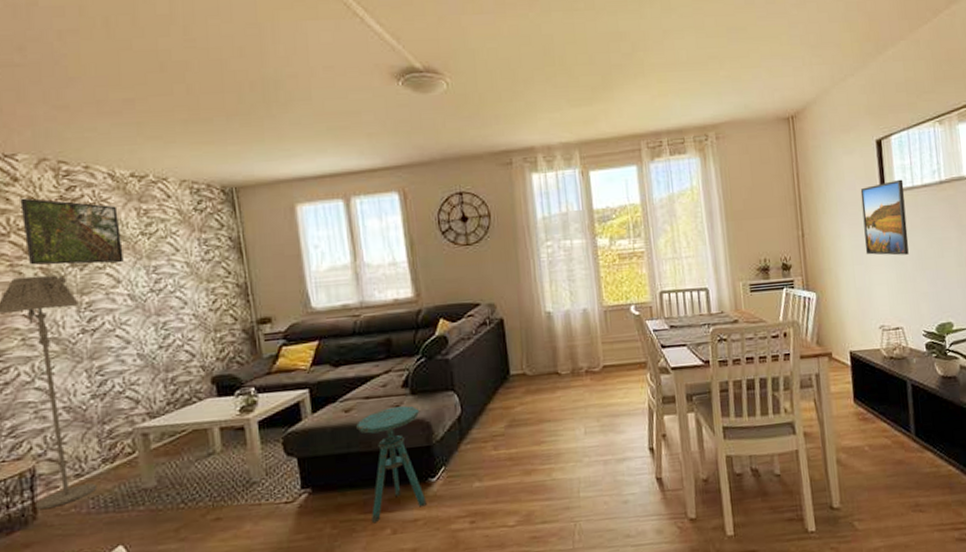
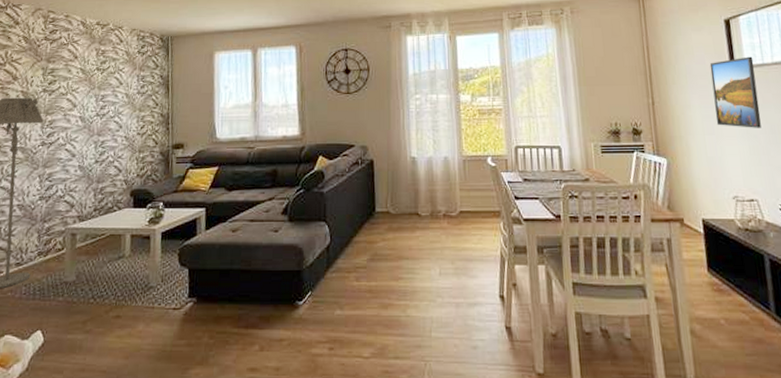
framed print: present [20,198,124,265] -> none [14,37,84,91]
side table: present [355,405,427,524] -> none [239,231,295,338]

